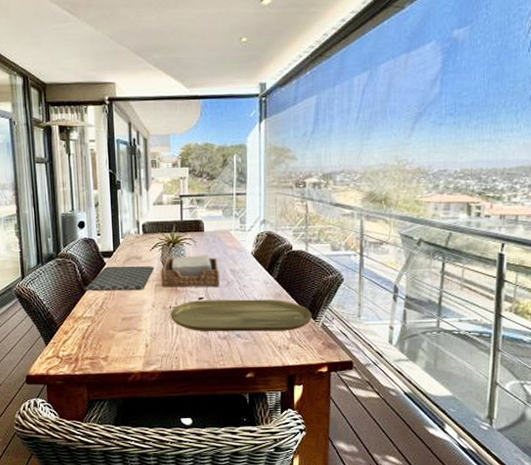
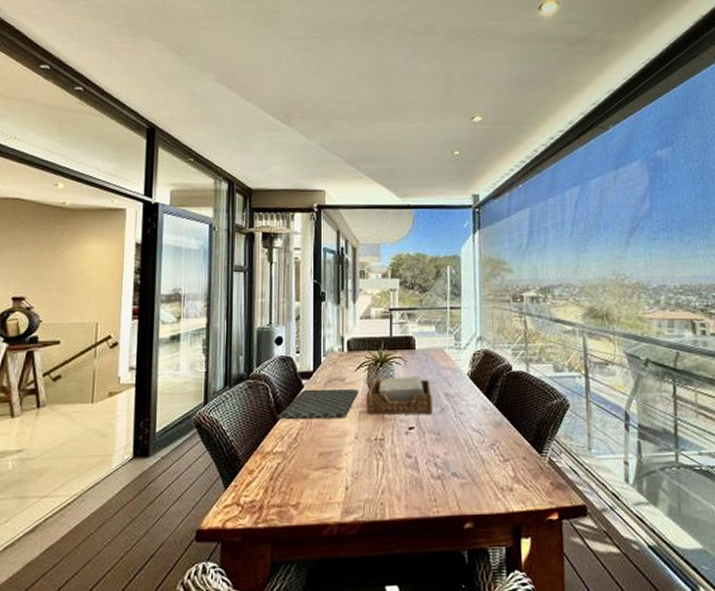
placemat: present [170,299,312,332] -> none [375,428,538,470]

